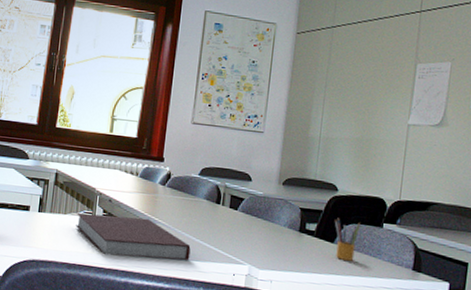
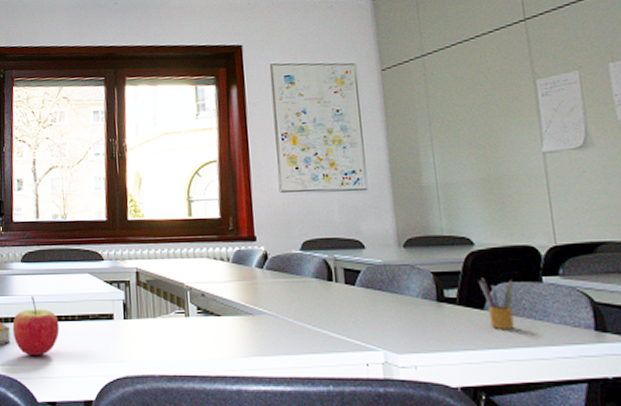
notebook: present [75,213,191,261] -> none [168,310,309,359]

